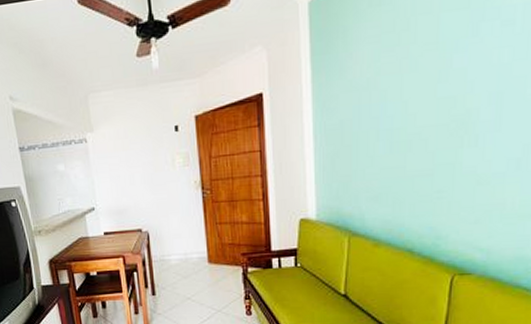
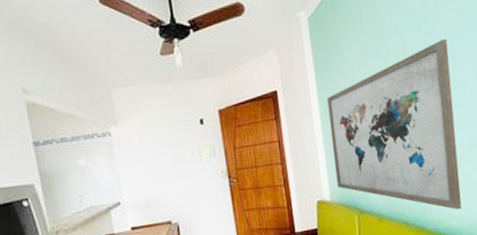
wall art: none [324,18,506,241] -> present [327,39,462,210]

